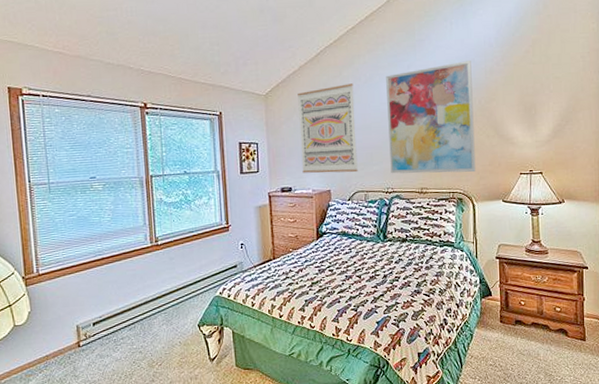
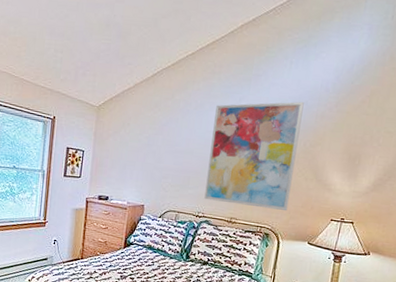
wall art: present [297,83,358,173] -> none [121,107,184,193]

